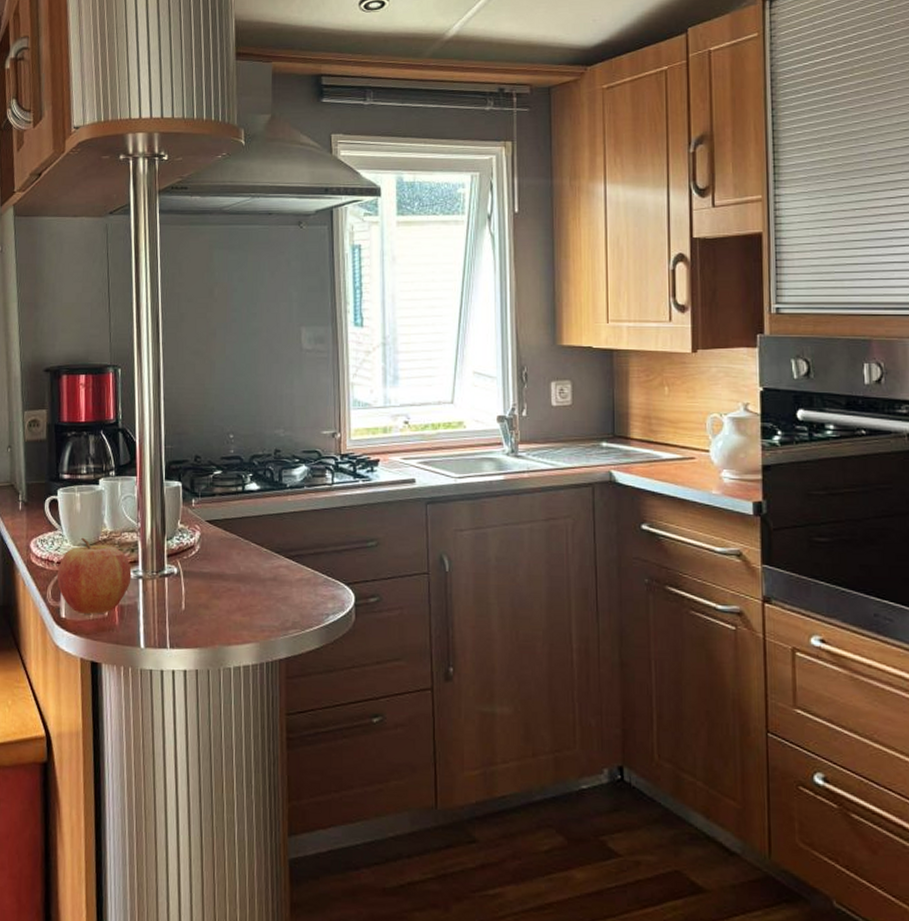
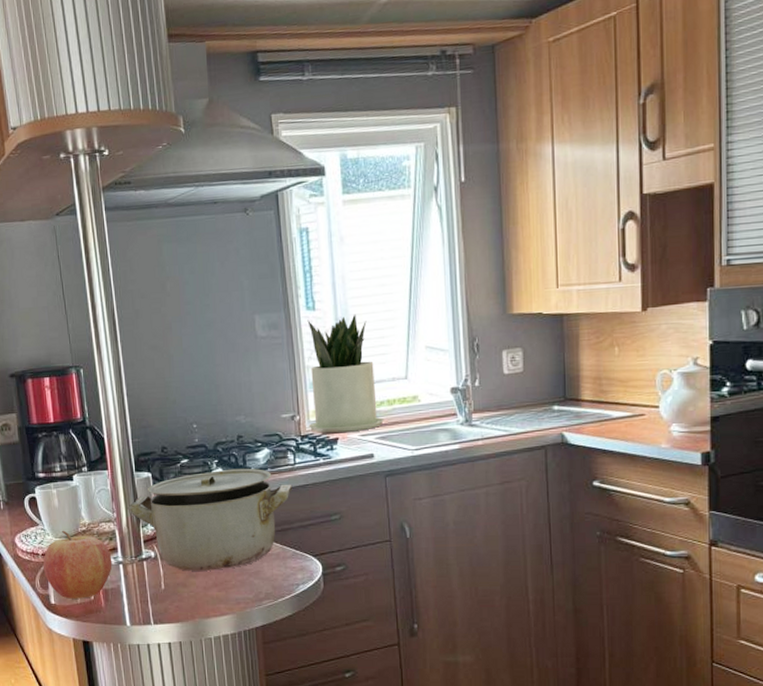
saucepan: none [154,484,329,593] -> present [129,468,293,571]
planter: none [349,333,427,455] -> present [307,314,384,434]

